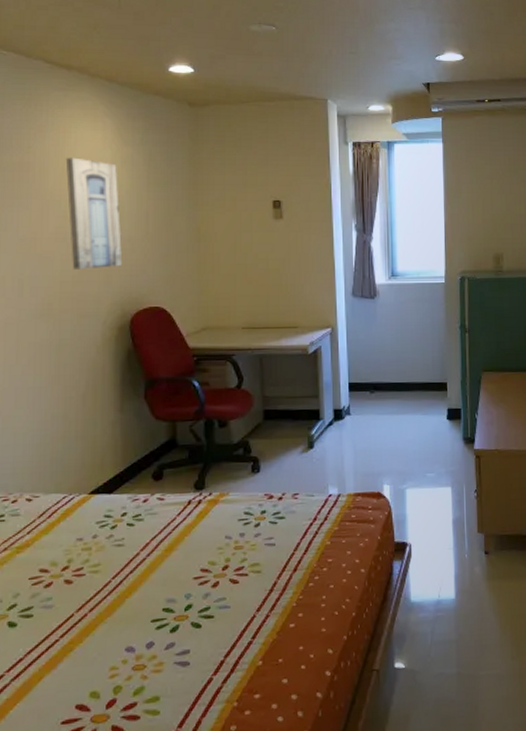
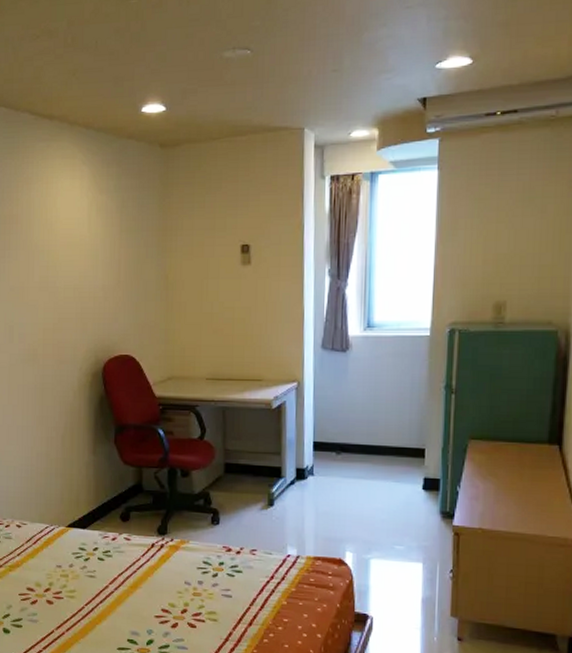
wall art: present [65,157,123,270] -> none [48,208,97,318]

